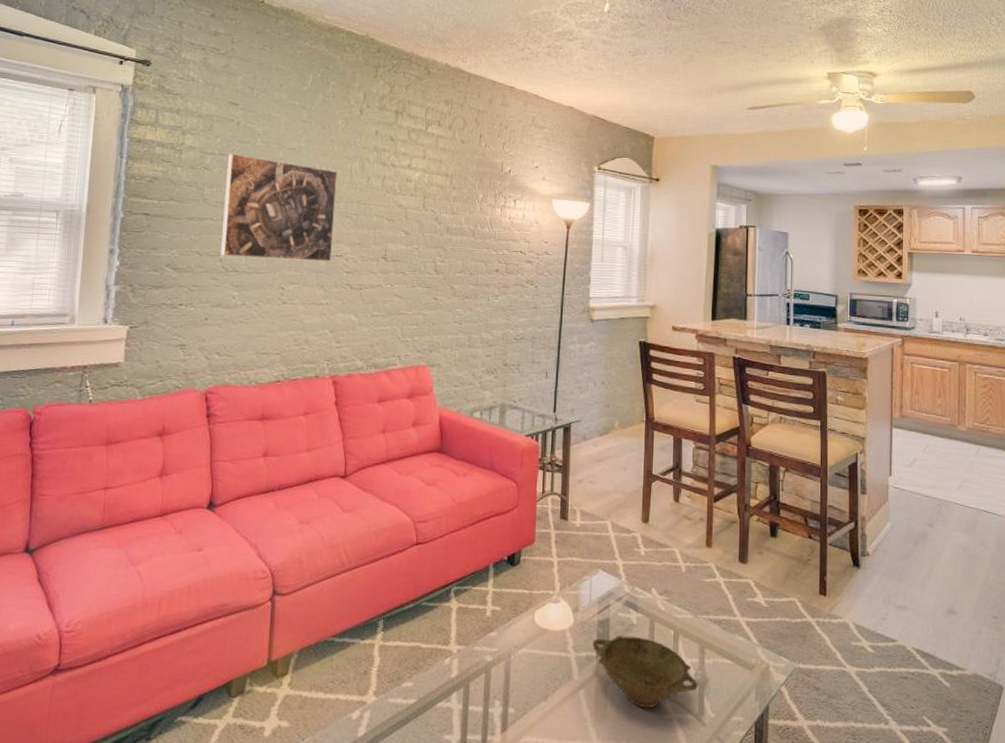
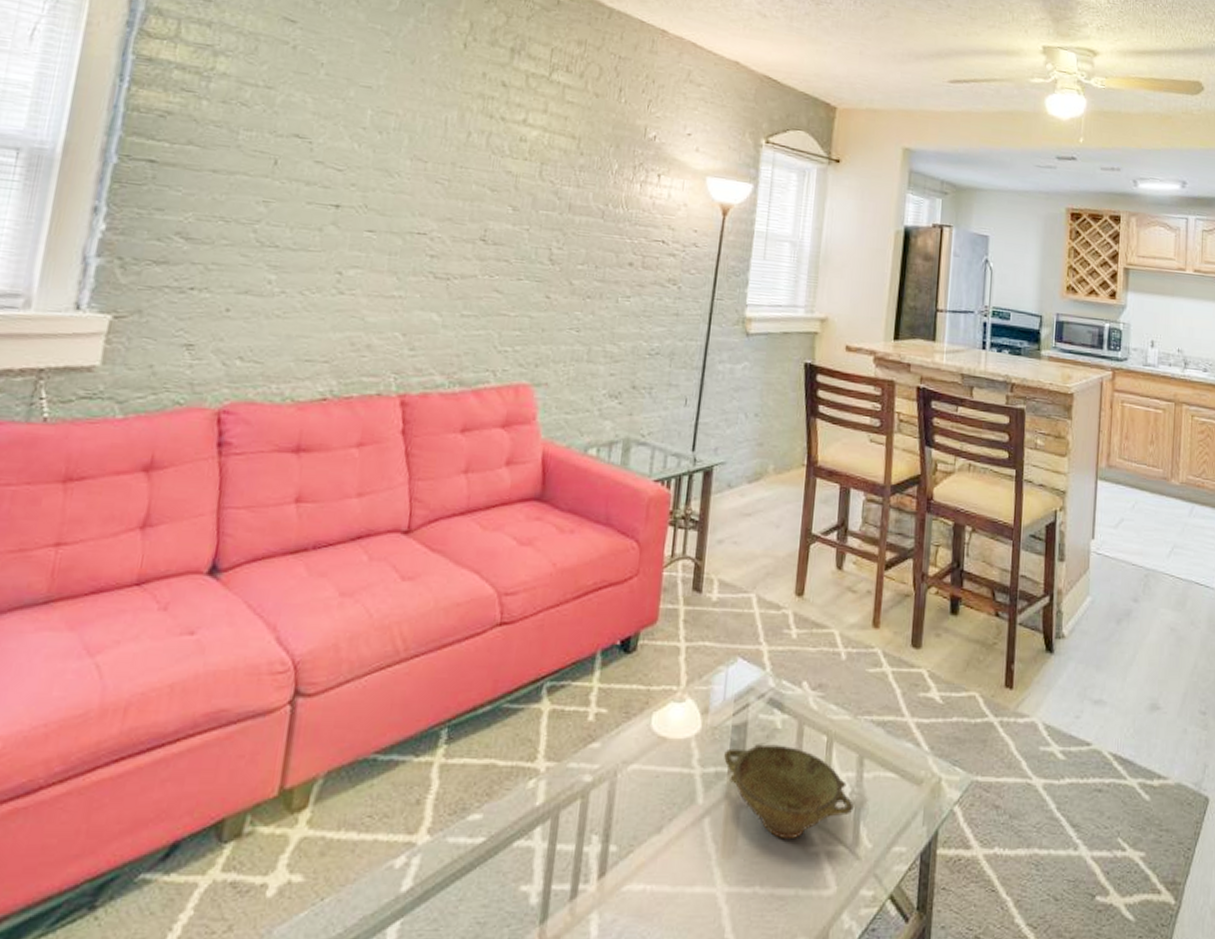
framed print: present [221,153,338,262] -> none [255,86,428,241]

